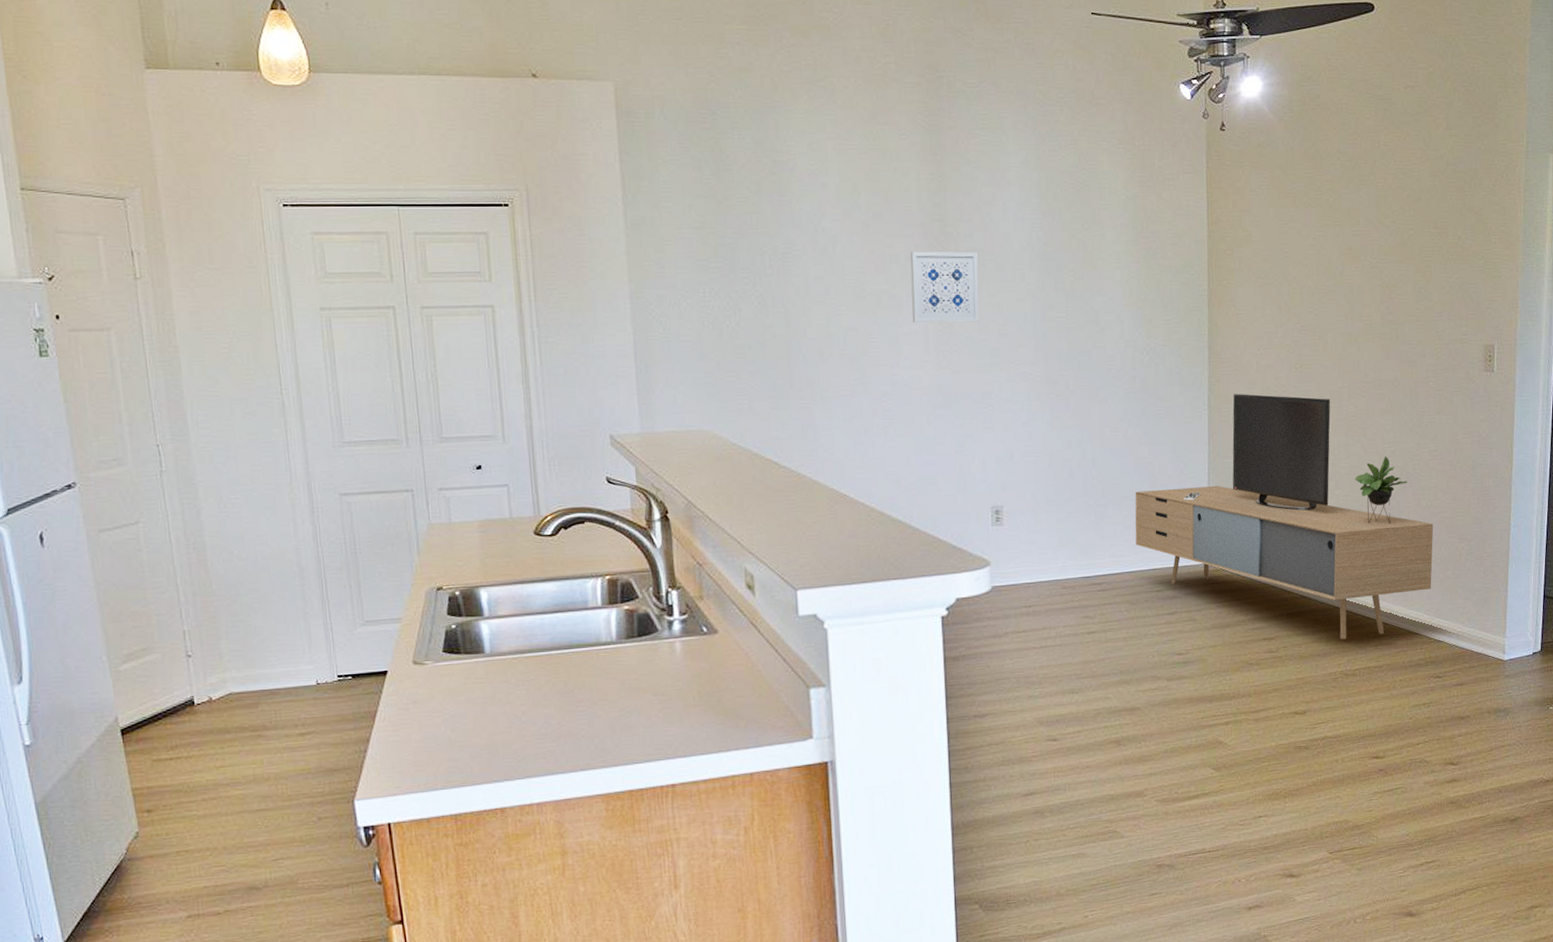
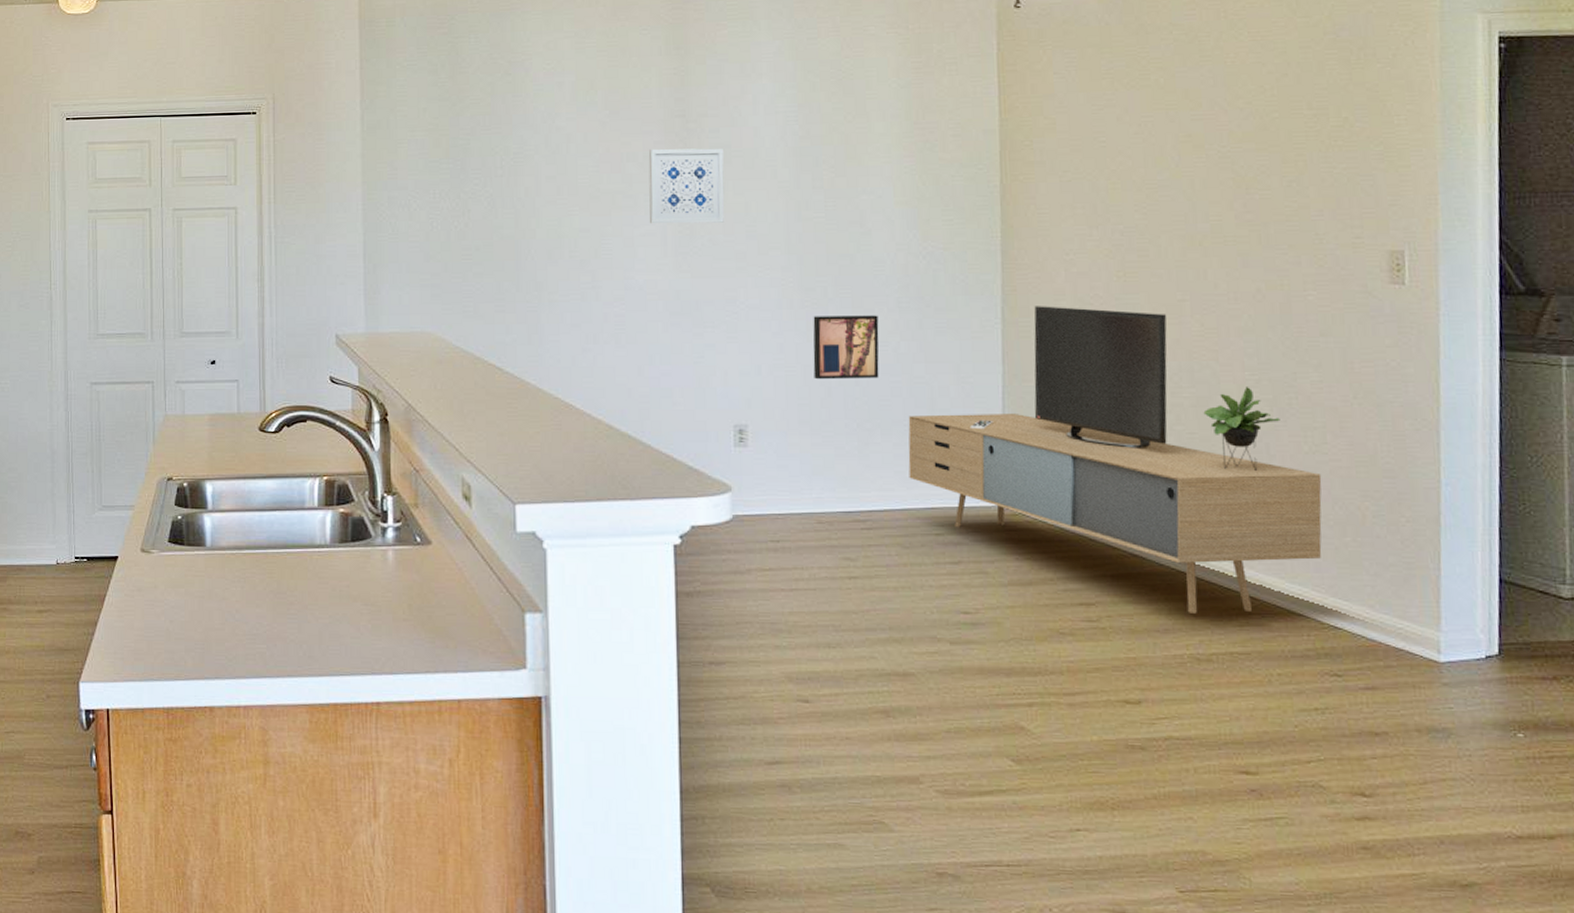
wall art: none [1057,405,1112,463] -> present [813,315,879,380]

